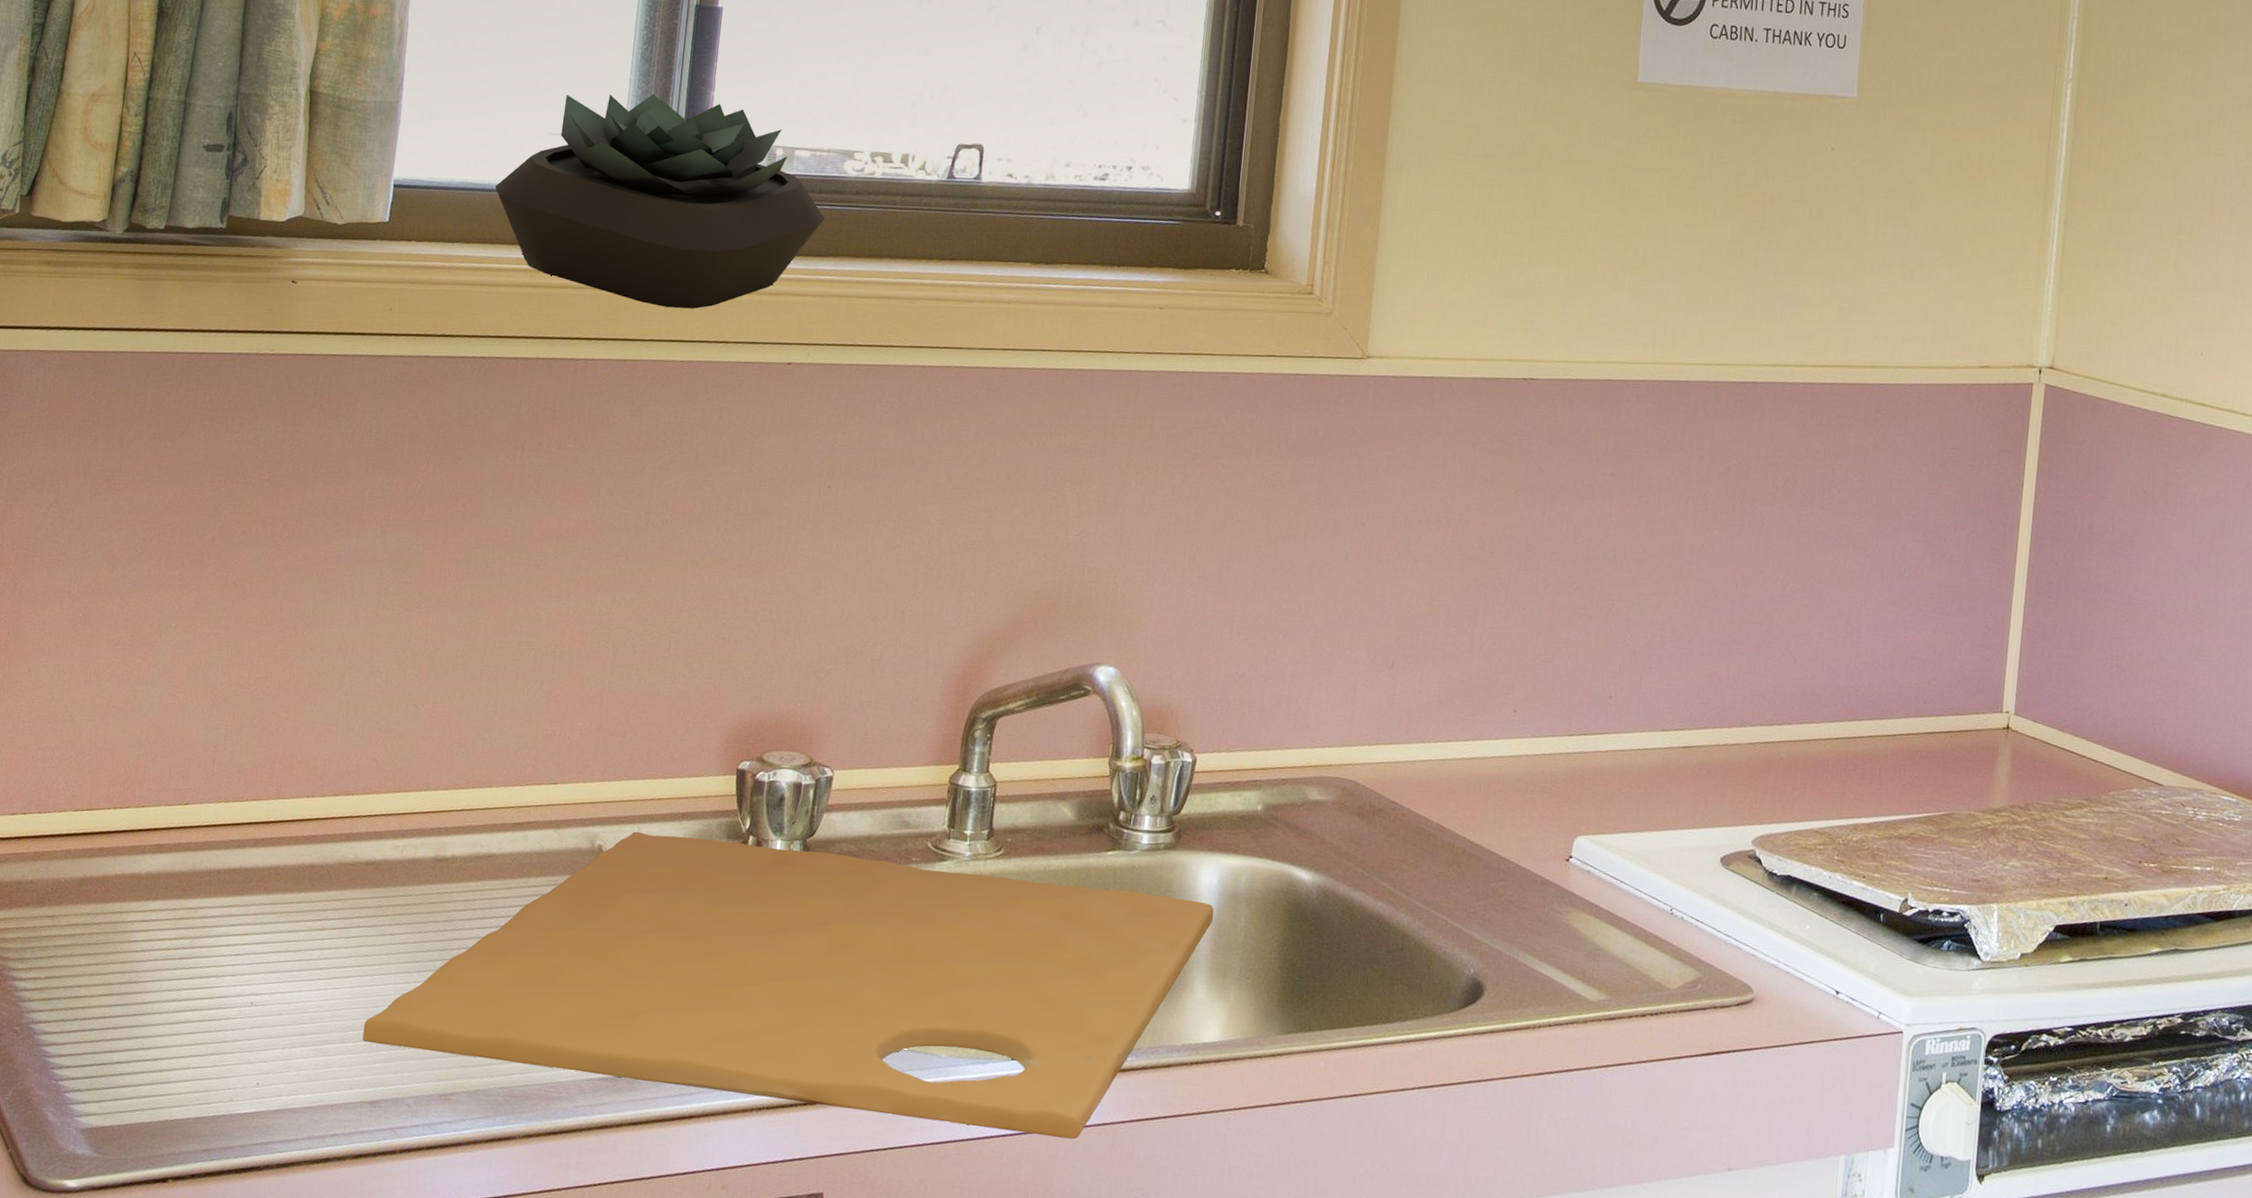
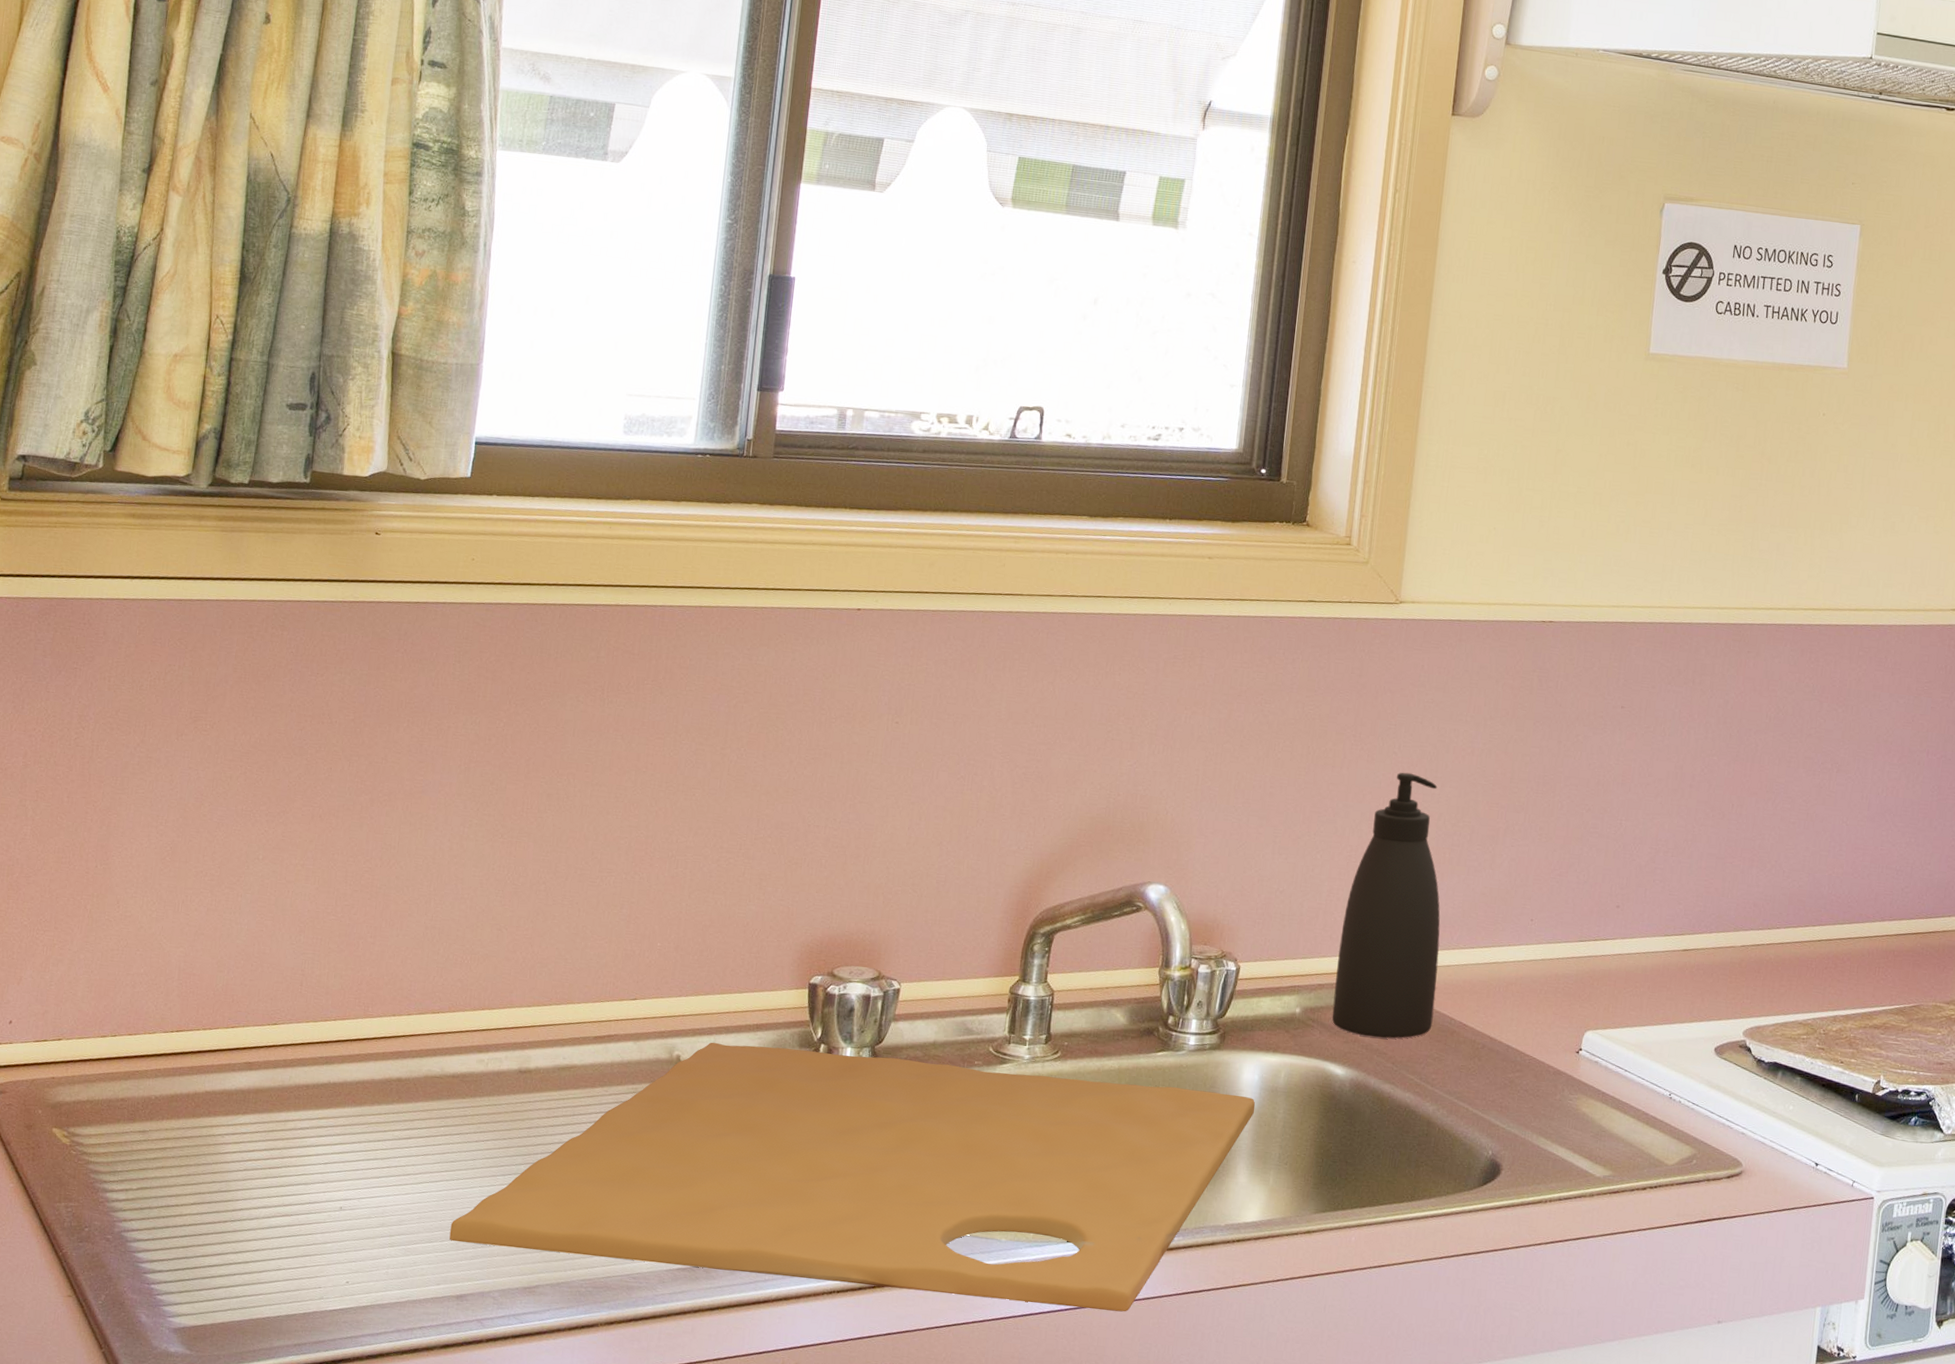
succulent plant: present [494,93,825,309] -> none [574,357,893,559]
soap dispenser: none [1297,544,1414,841] -> present [1332,772,1440,1039]

